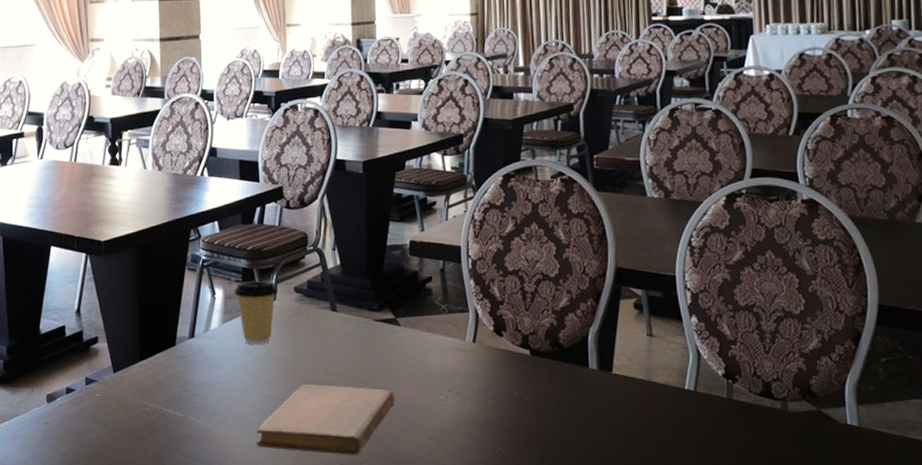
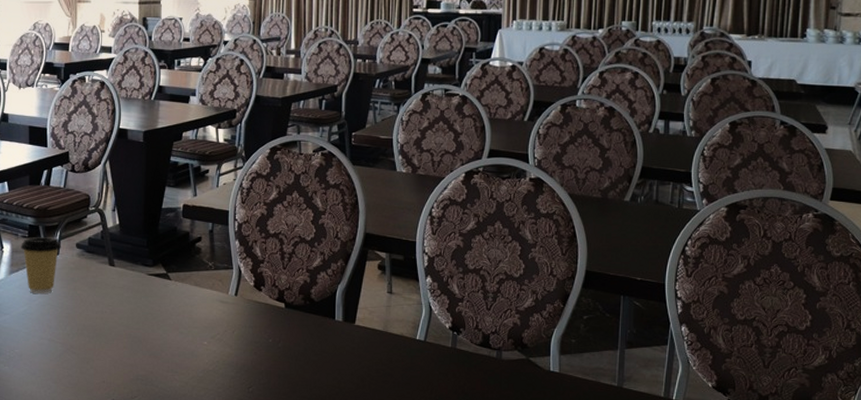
notebook: present [256,383,394,455] -> none [37,329,163,392]

